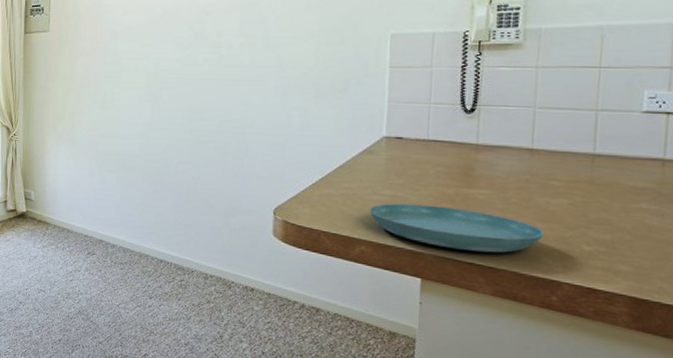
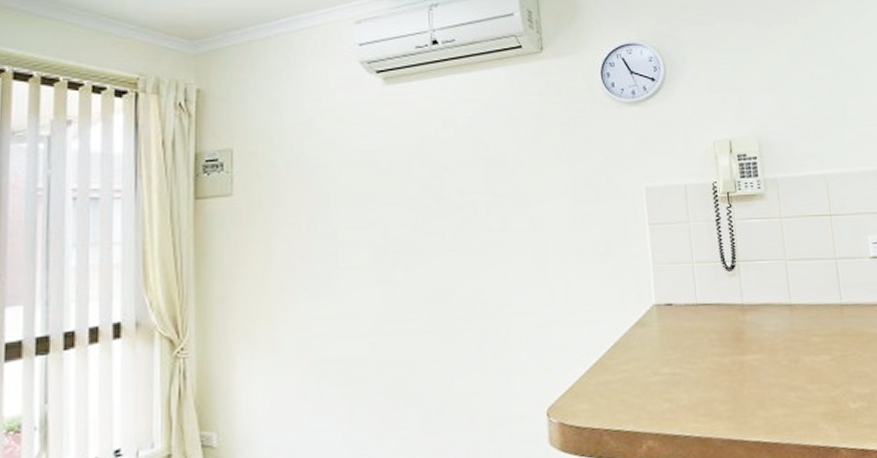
saucer: present [368,203,544,253] -> none [650,379,816,428]

